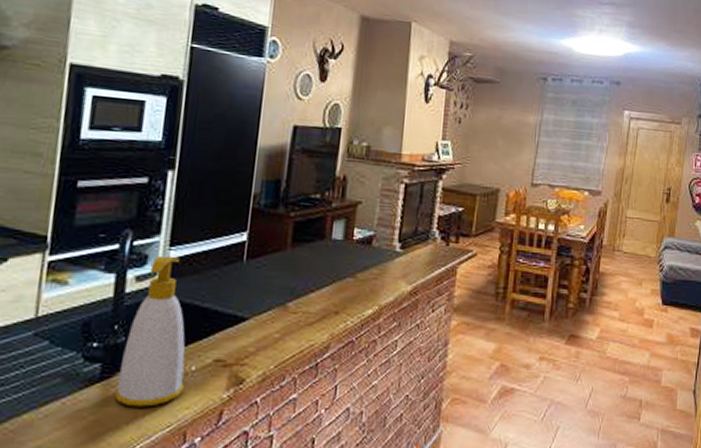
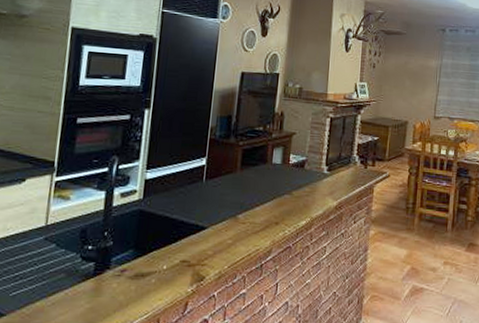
soap bottle: present [114,255,185,407] -> none [104,176,159,298]

